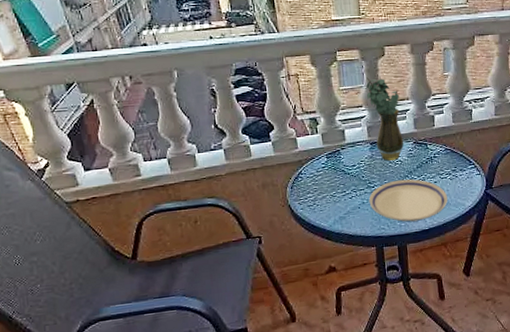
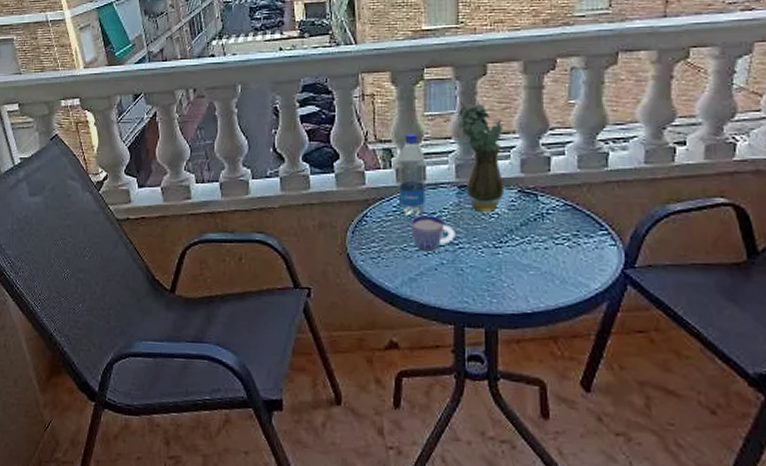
bottle: none [323,103,347,170] -> present [399,132,425,217]
cup: none [336,167,372,196] -> present [410,215,456,251]
plate: present [369,179,448,222] -> none [450,239,564,299]

